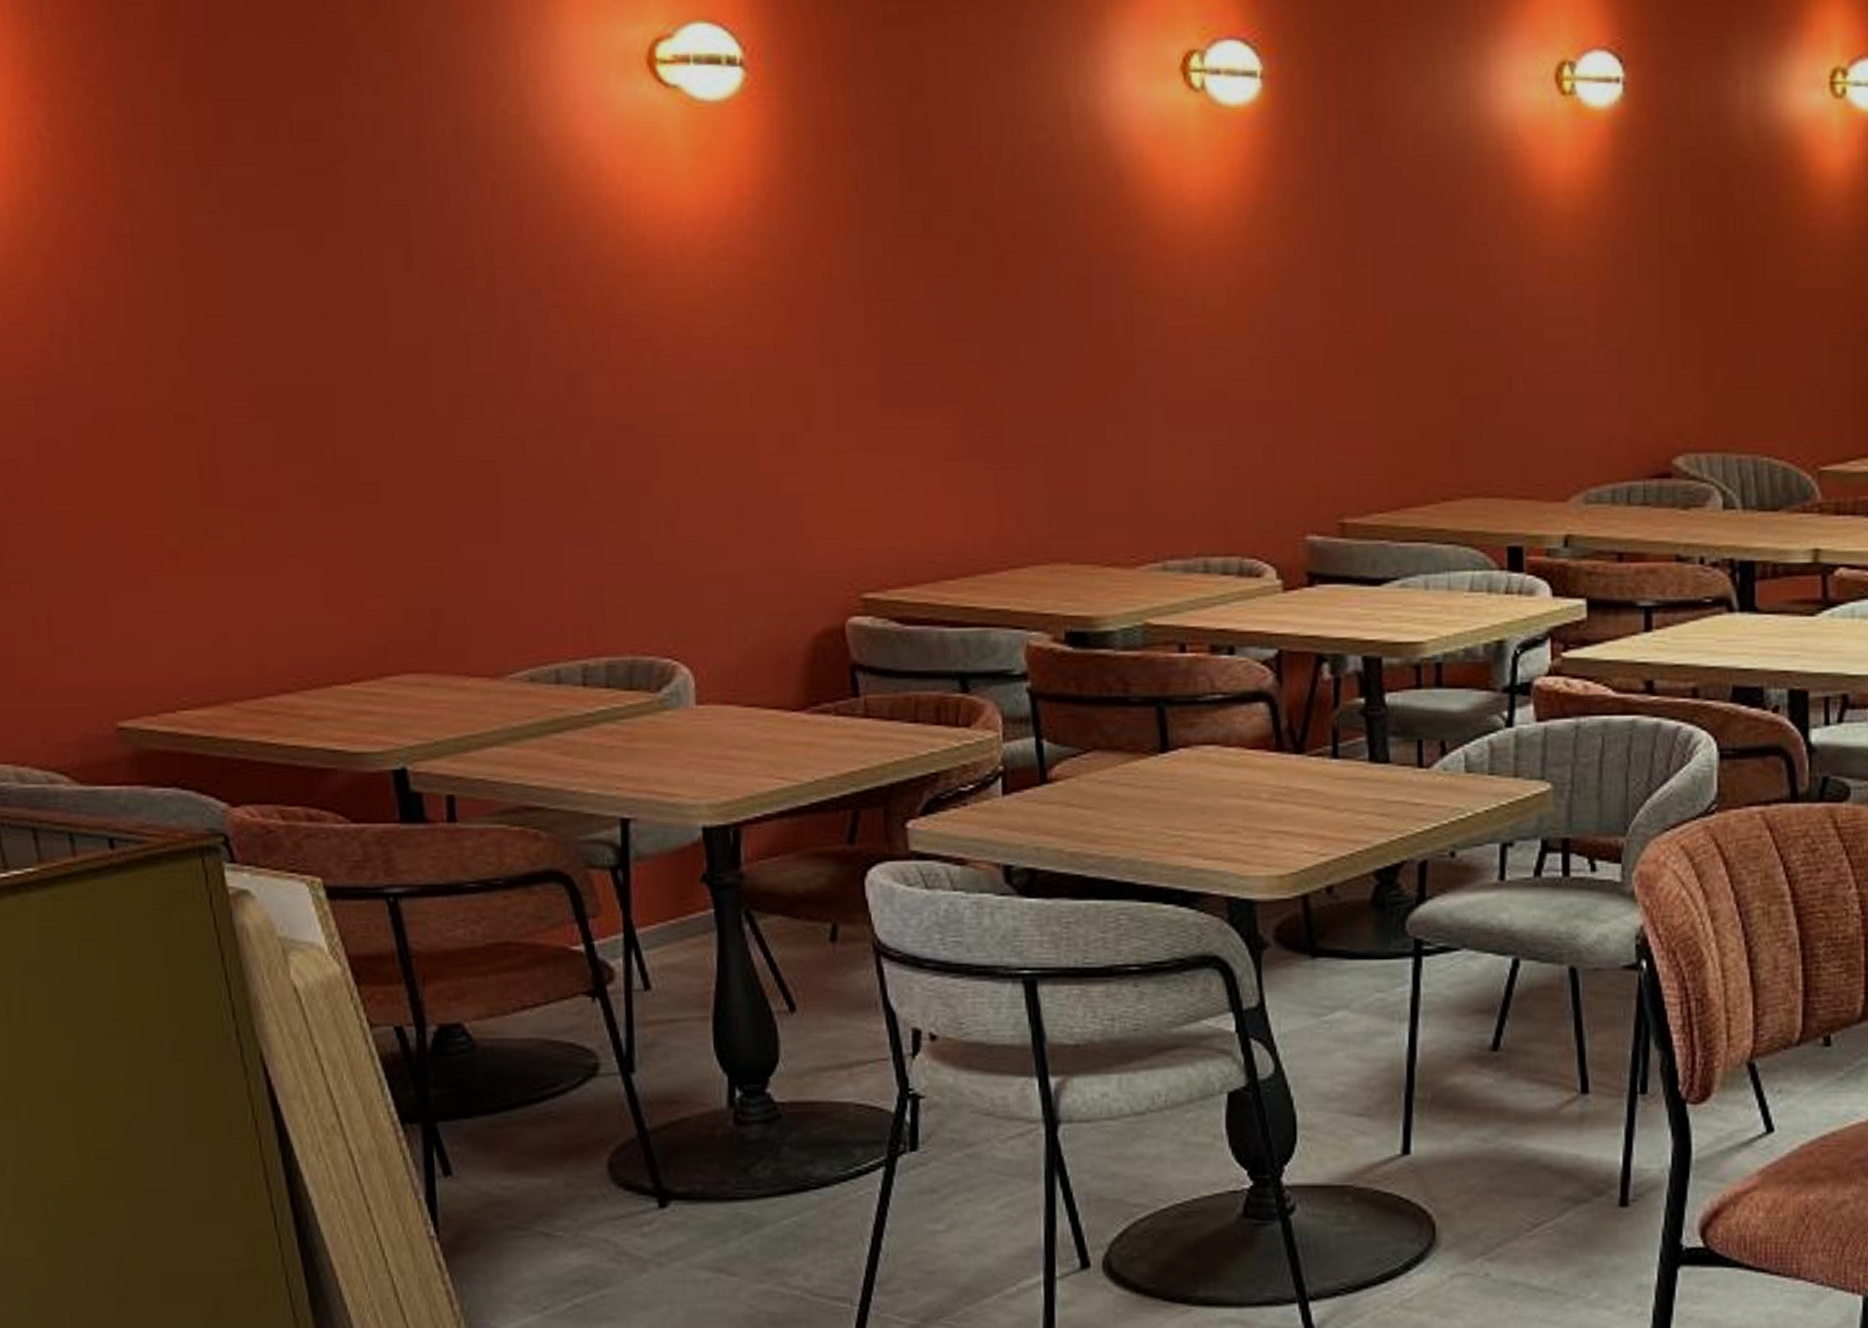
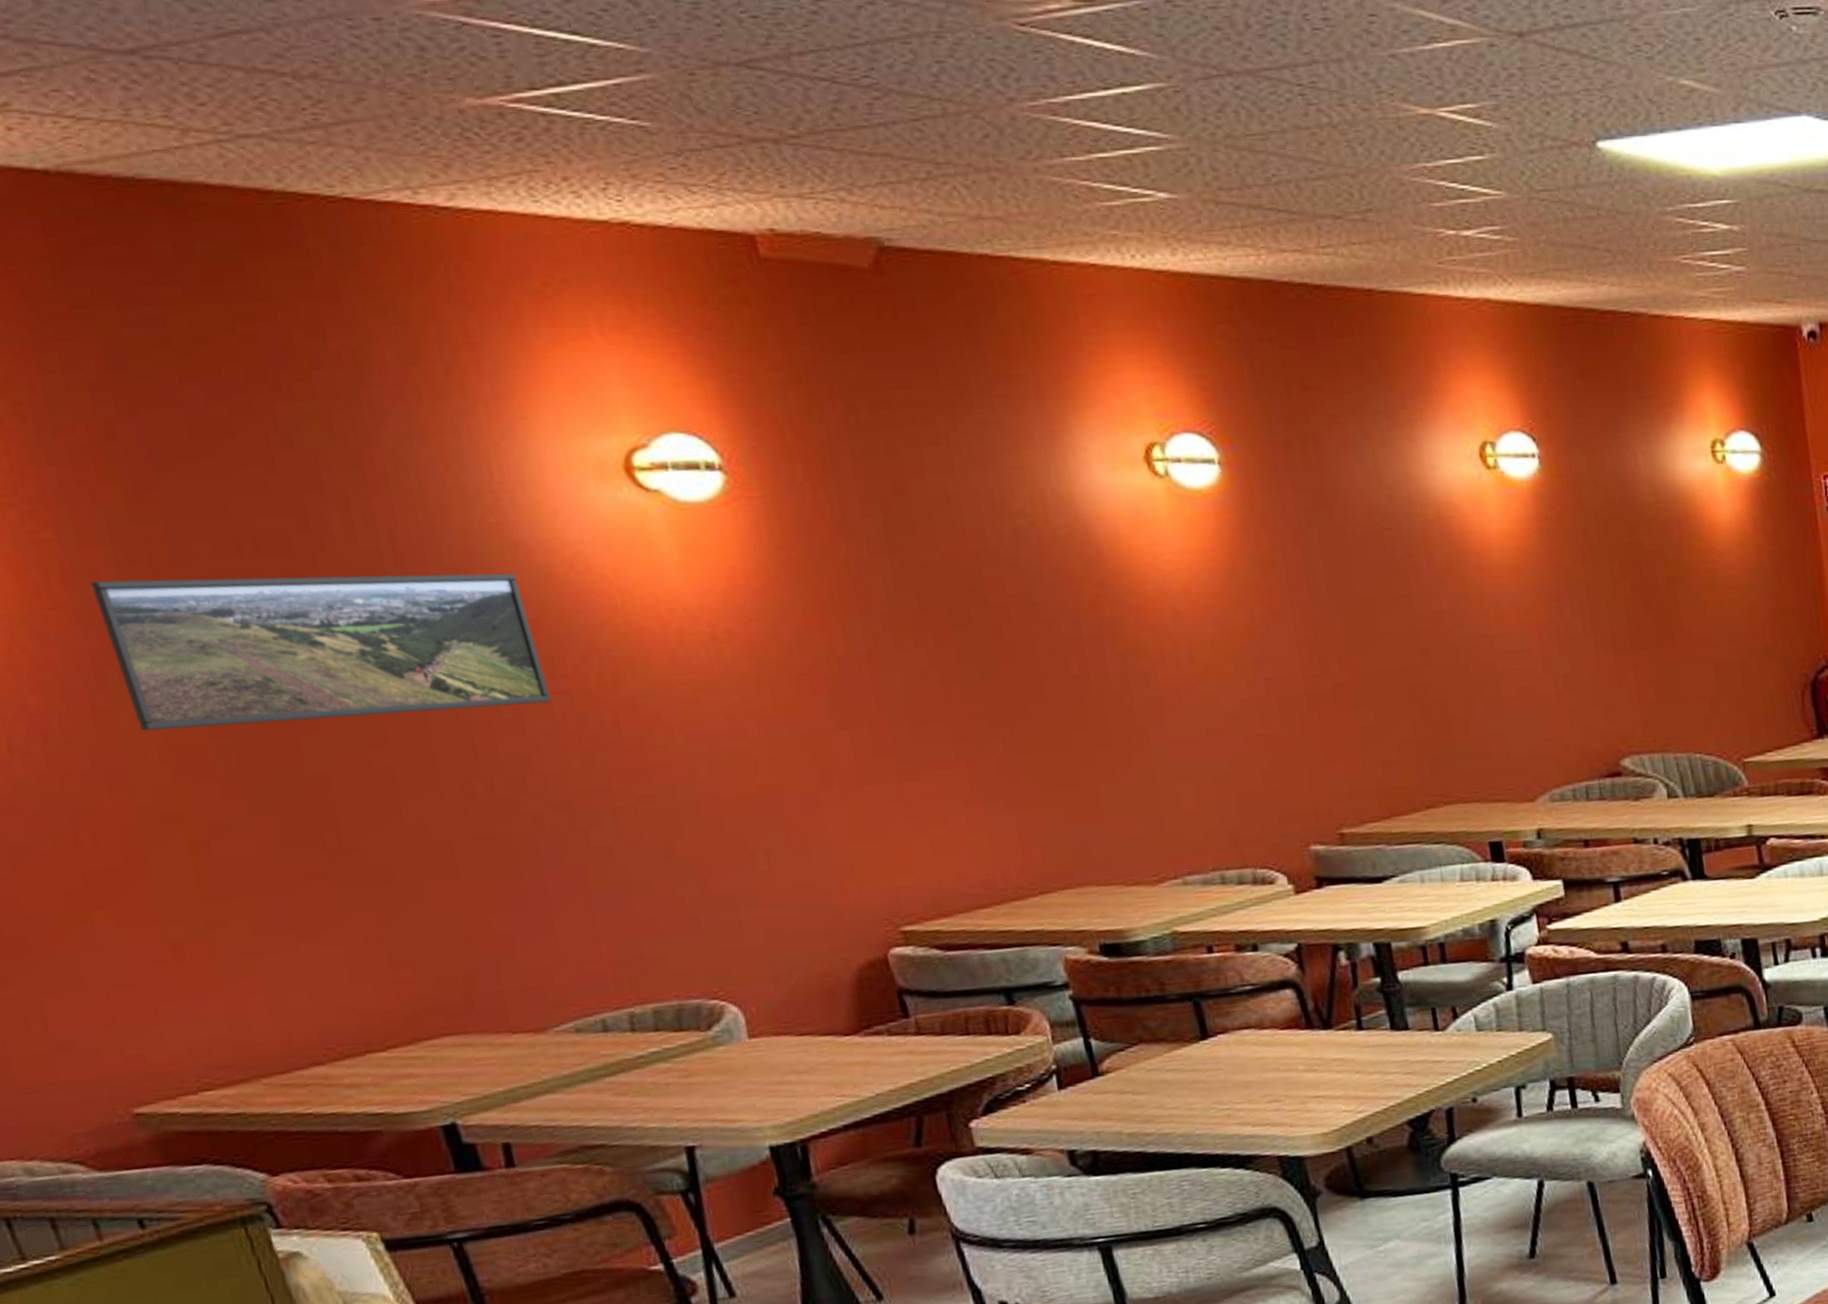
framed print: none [139,161,548,324] -> present [90,573,552,731]

